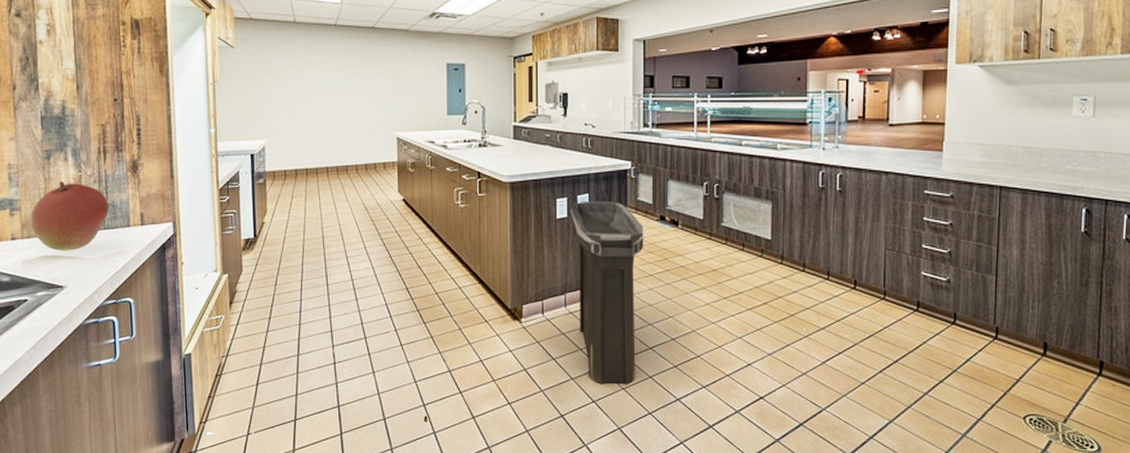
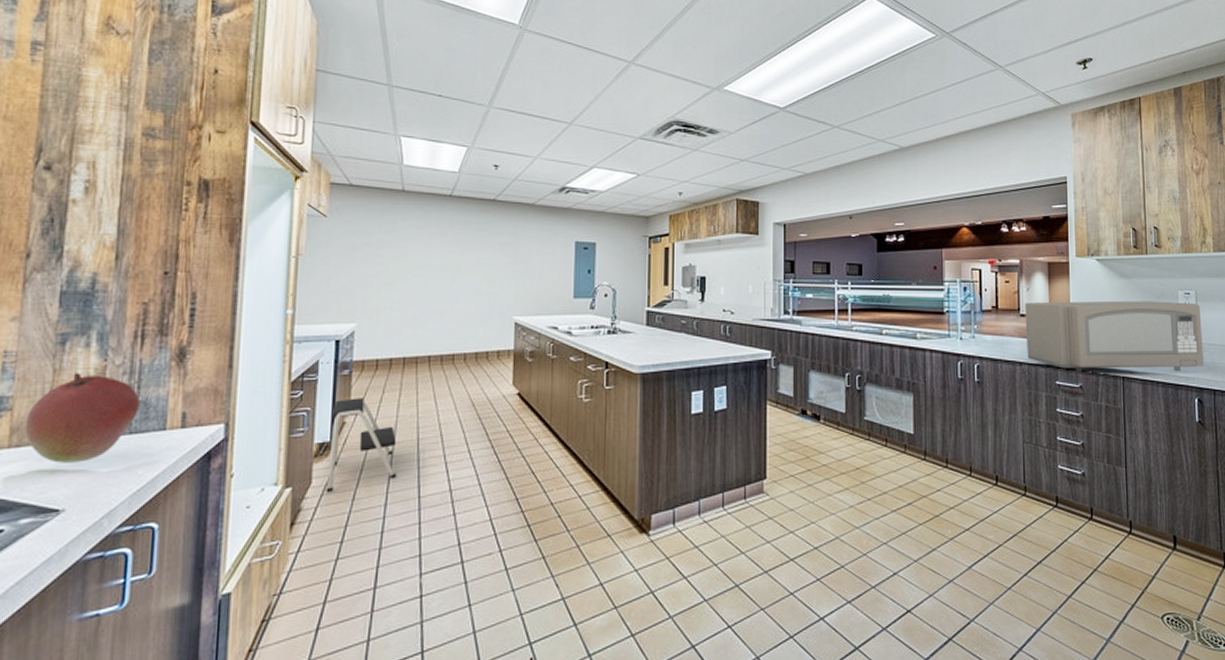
step stool: none [253,202,308,279] -> present [325,398,397,494]
trash can: present [570,201,644,385] -> none [706,393,785,606]
microwave: none [894,108,1099,182] -> present [1024,300,1205,373]

